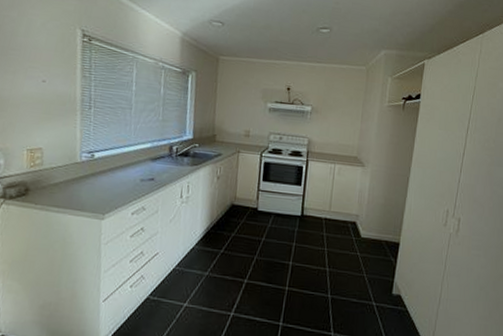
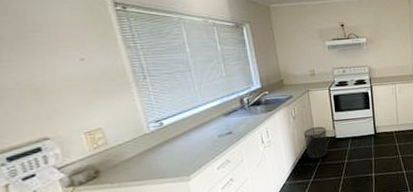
waste bin: none [223,192,250,229] -> present [303,126,328,159]

